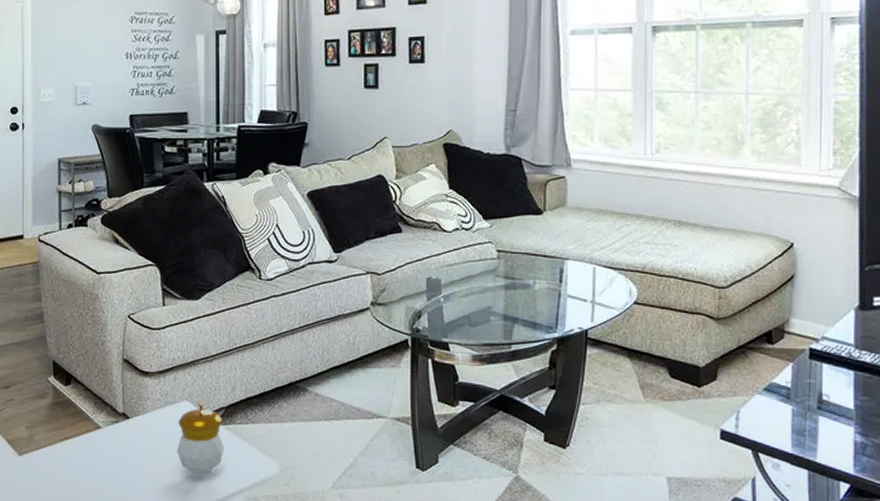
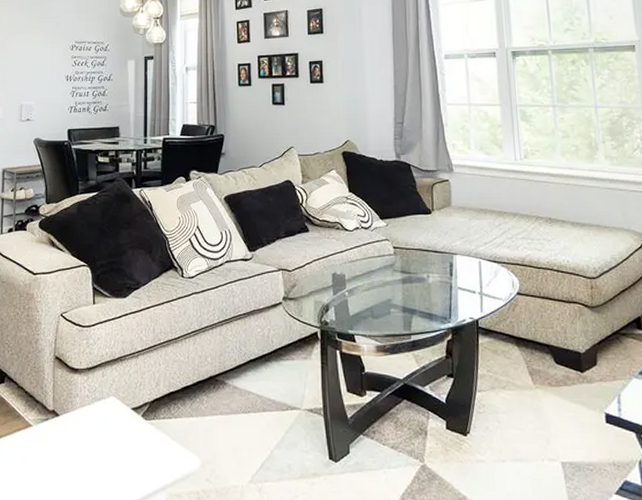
candle: present [177,403,224,475] -> none [103,398,148,472]

